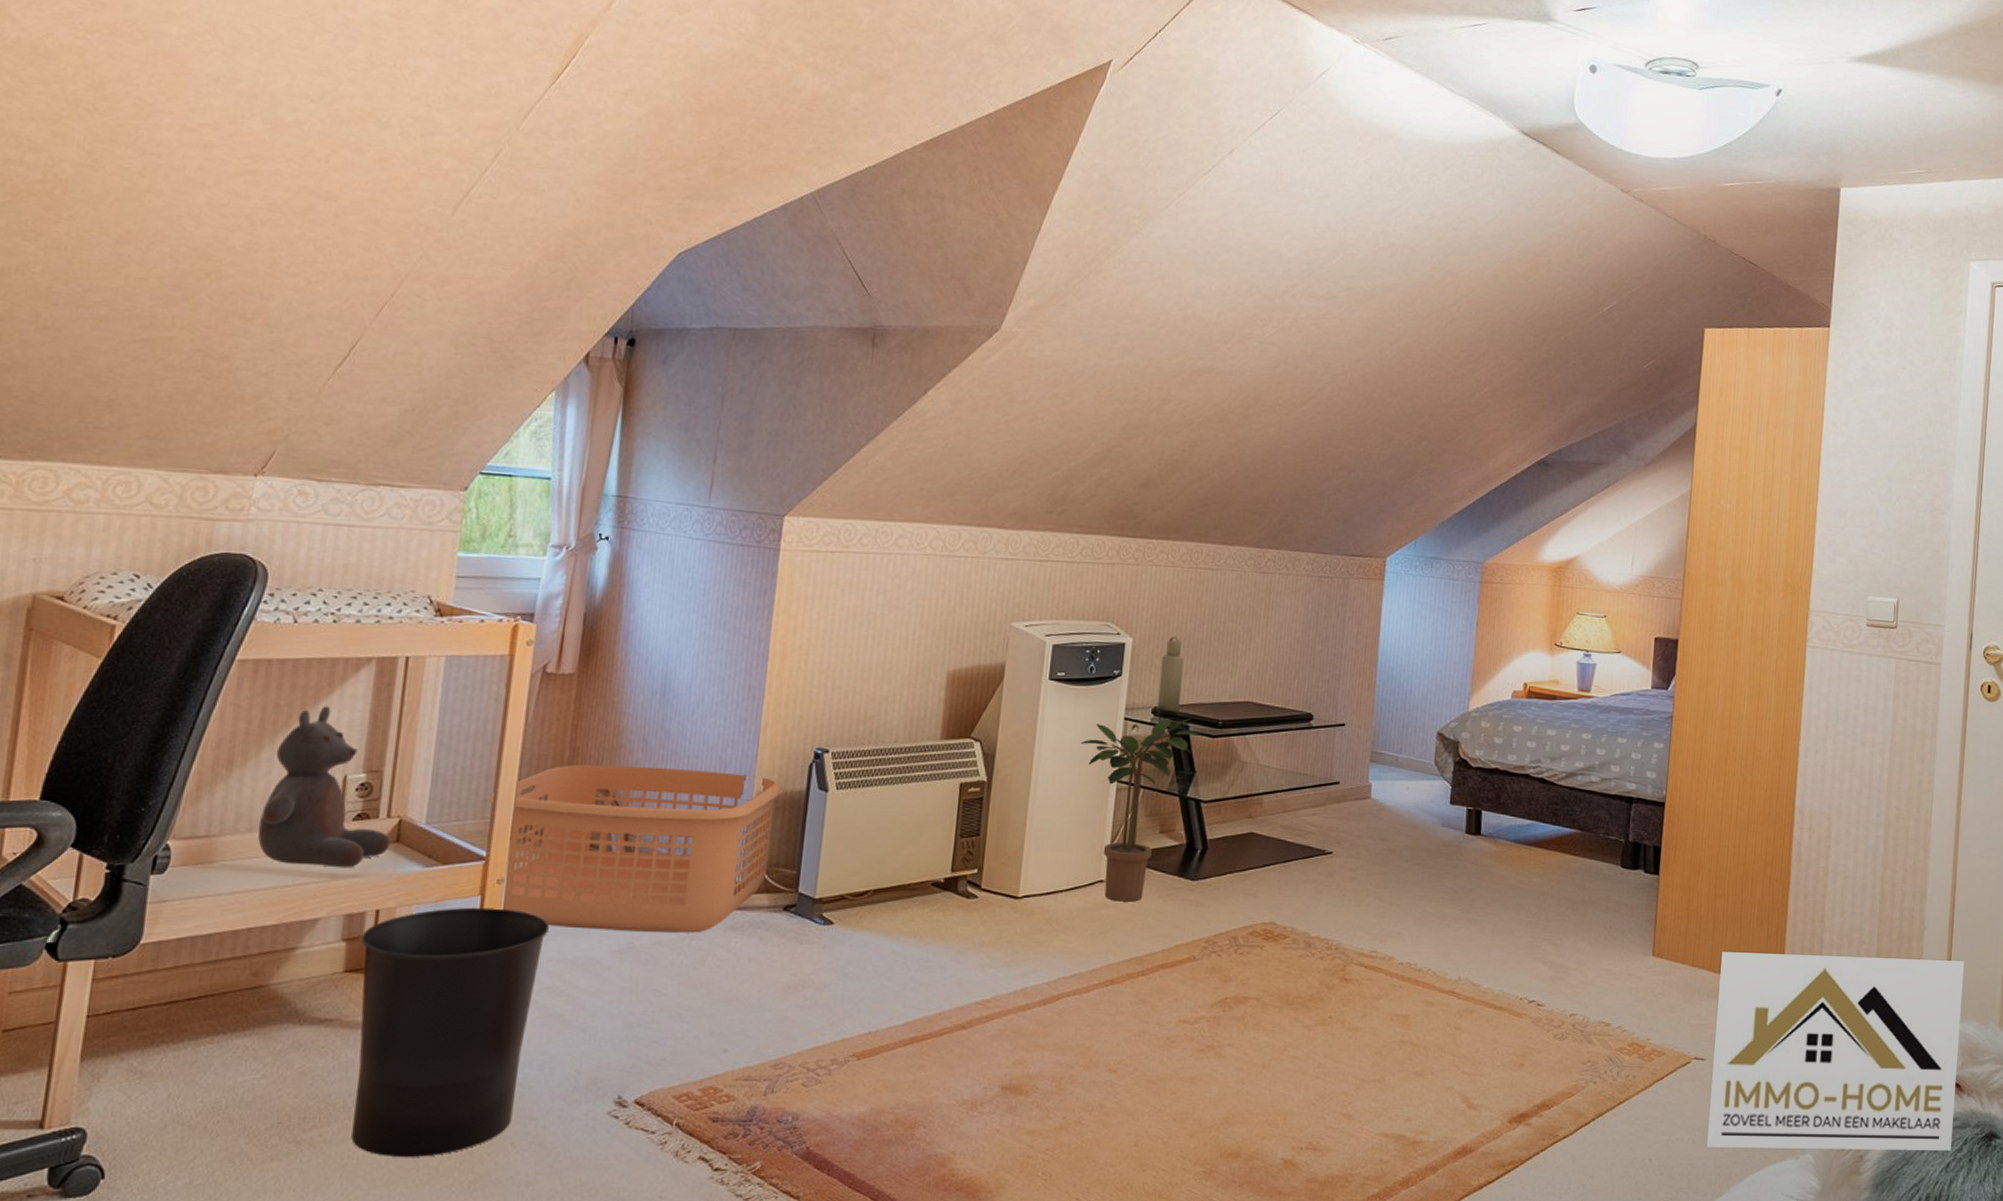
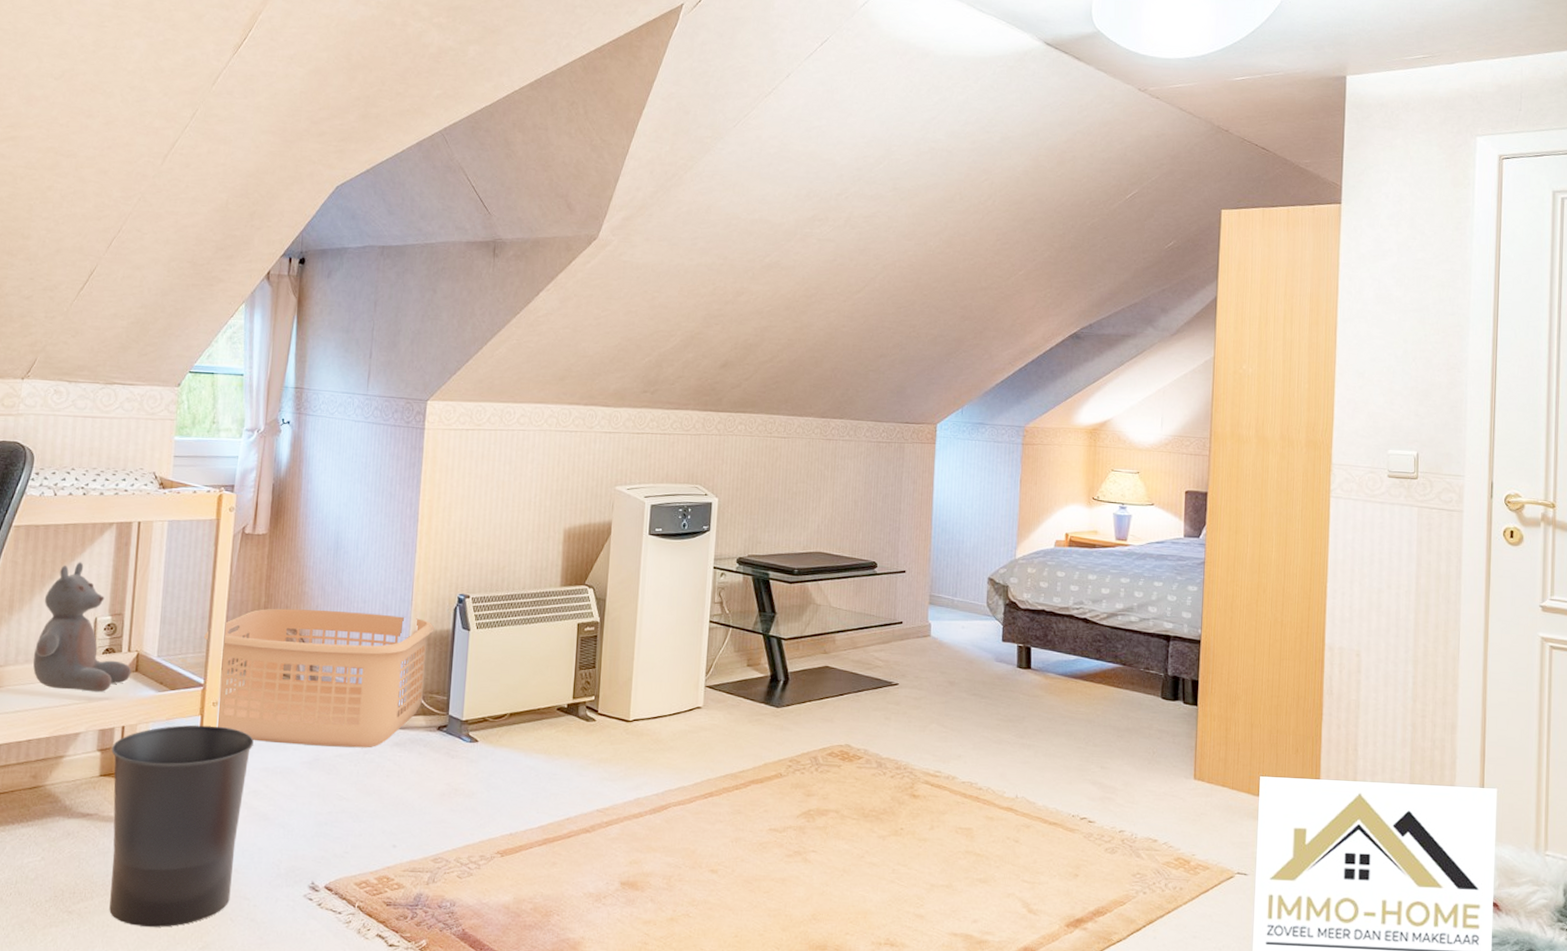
potted plant: present [1080,718,1203,902] -> none [677,567,781,726]
bottle: present [1157,636,1184,718] -> none [741,496,763,566]

